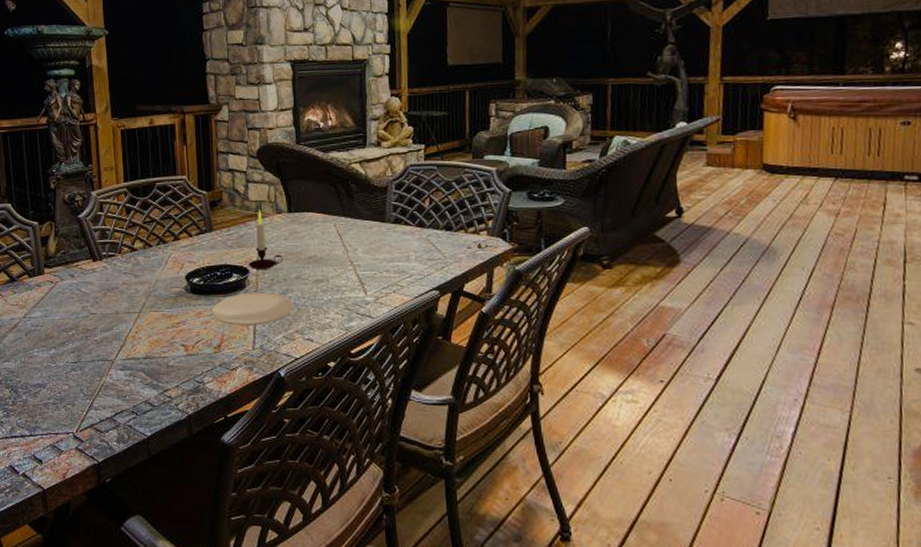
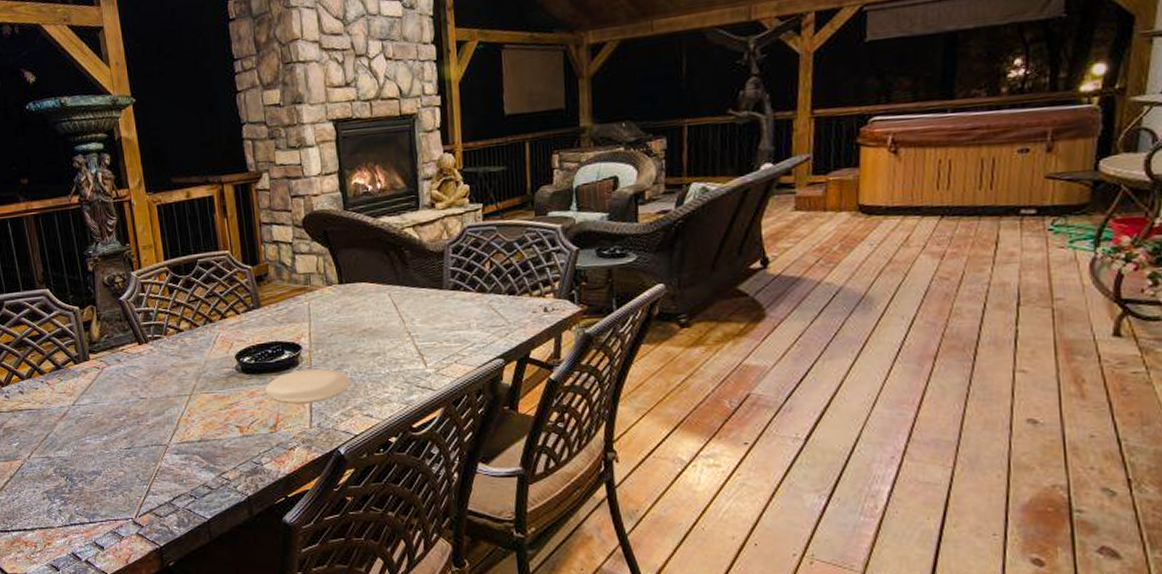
candle: present [249,210,283,269] -> none [300,282,337,345]

